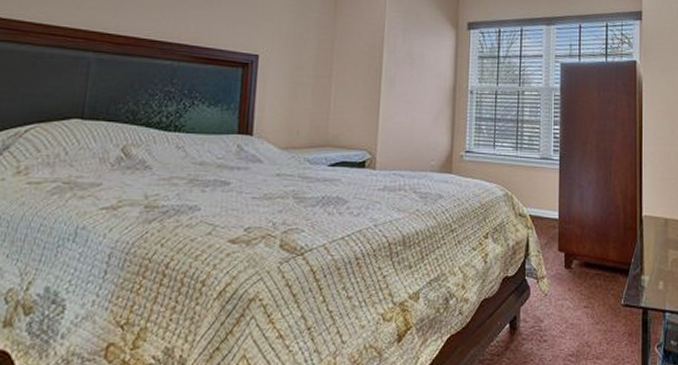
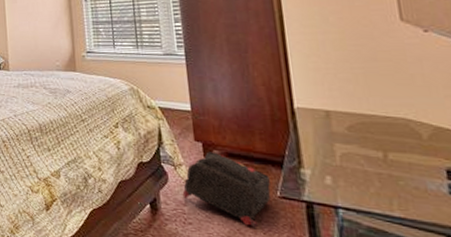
backpack: none [541,262,617,339] -> present [182,152,271,228]

